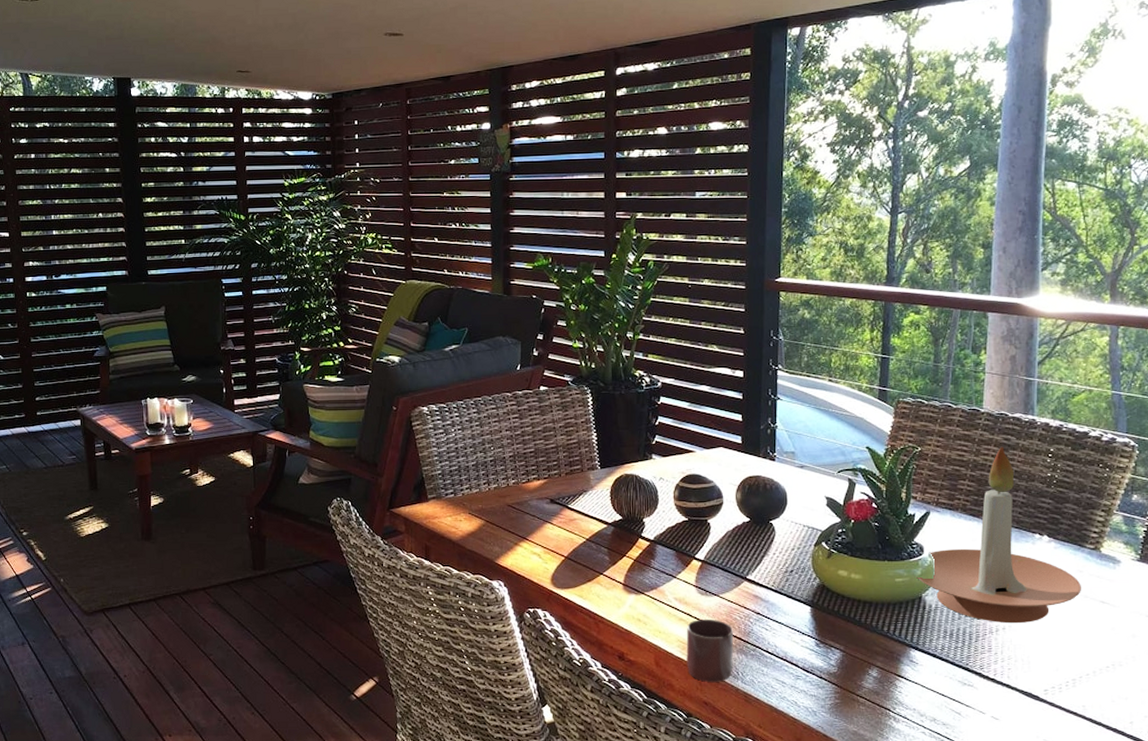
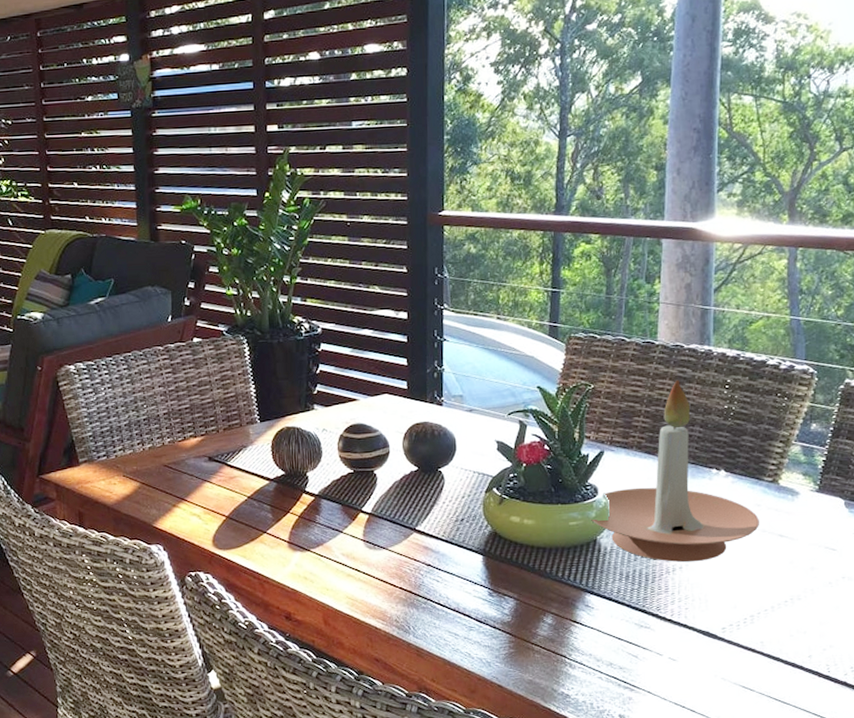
cup: present [686,619,734,682] -> none [354,573,404,638]

